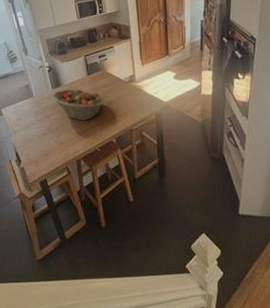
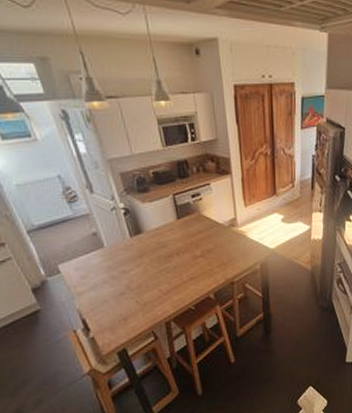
fruit basket: present [52,89,104,121] -> none [130,236,199,275]

